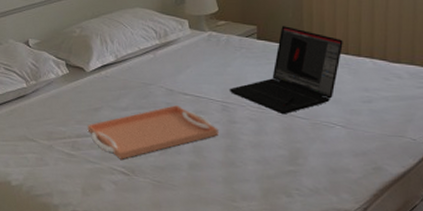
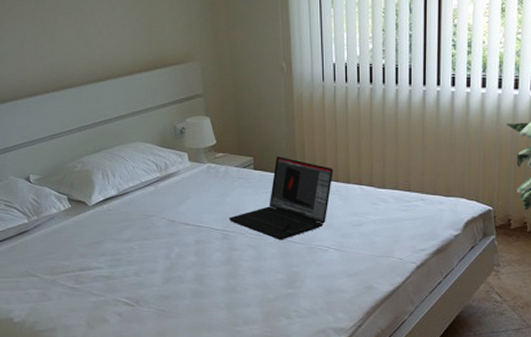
serving tray: present [87,105,219,160] -> none [91,235,220,291]

